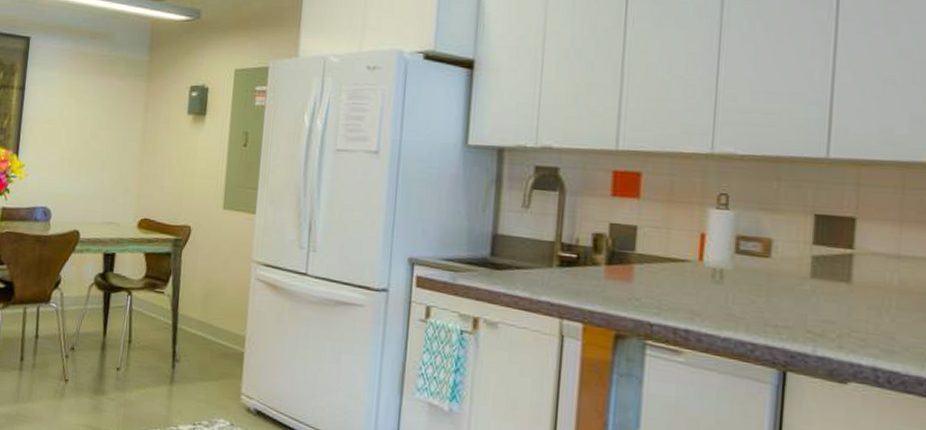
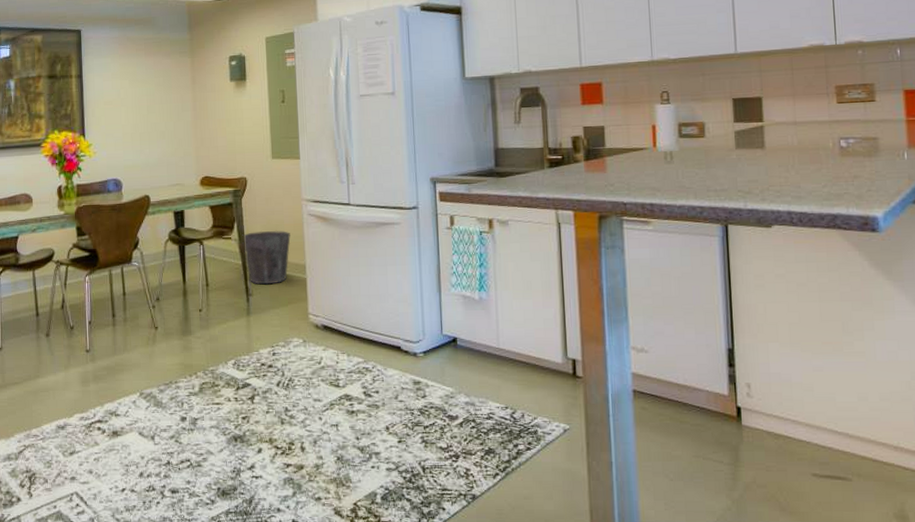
waste bin: none [176,289,233,353] -> present [242,231,291,285]

